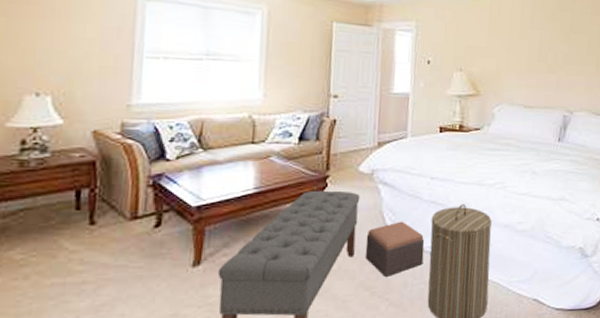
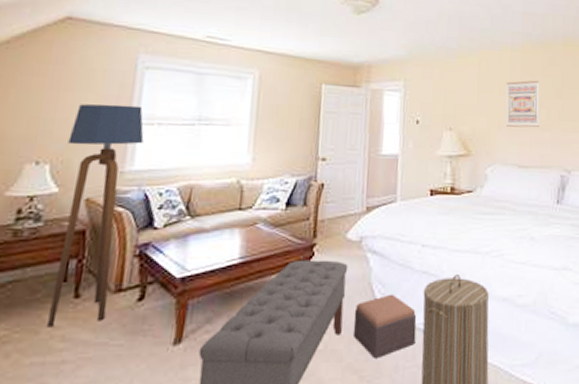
floor lamp: none [65,35,150,252] -> present [47,104,144,328]
wall art: none [514,24,548,71] -> present [506,80,540,128]

